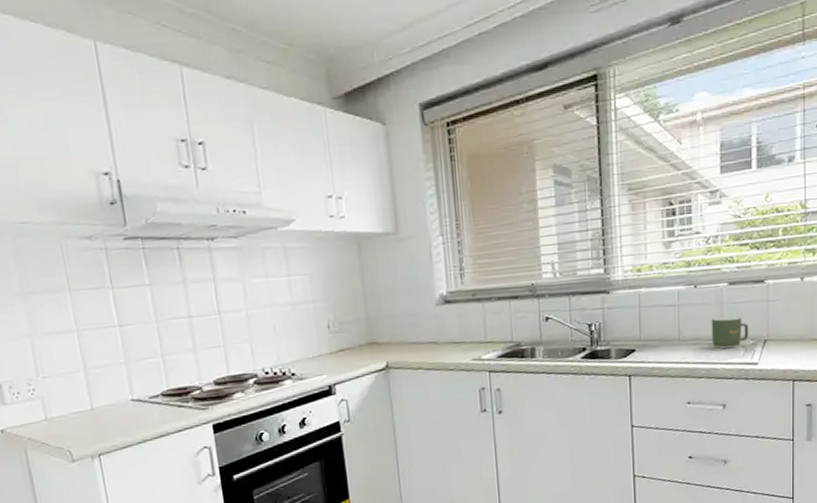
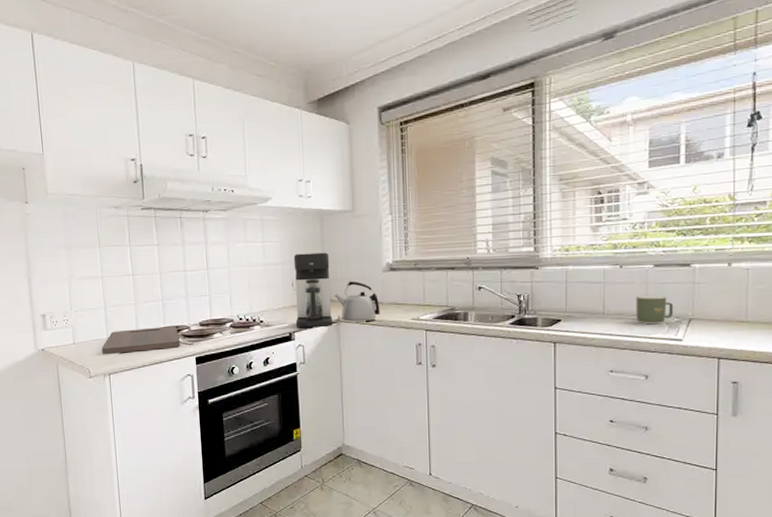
cutting board: none [85,386,192,431] -> present [101,325,181,355]
coffee maker: none [327,285,382,380] -> present [293,252,334,328]
kettle: none [379,318,436,369] -> present [333,281,380,324]

